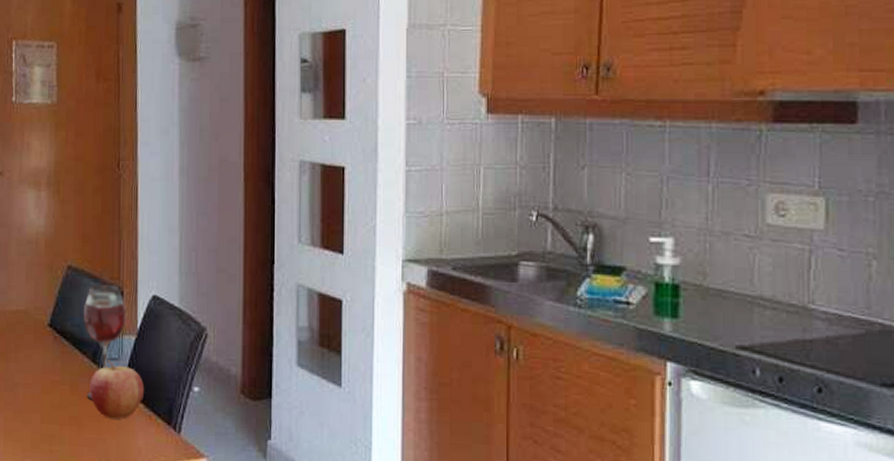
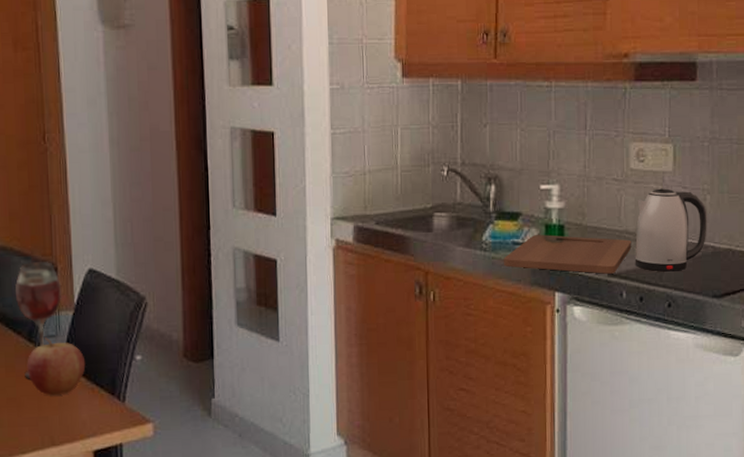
cutting board: none [603,294,768,346] -> present [504,235,632,274]
kettle: none [772,249,873,350] -> present [634,188,707,272]

